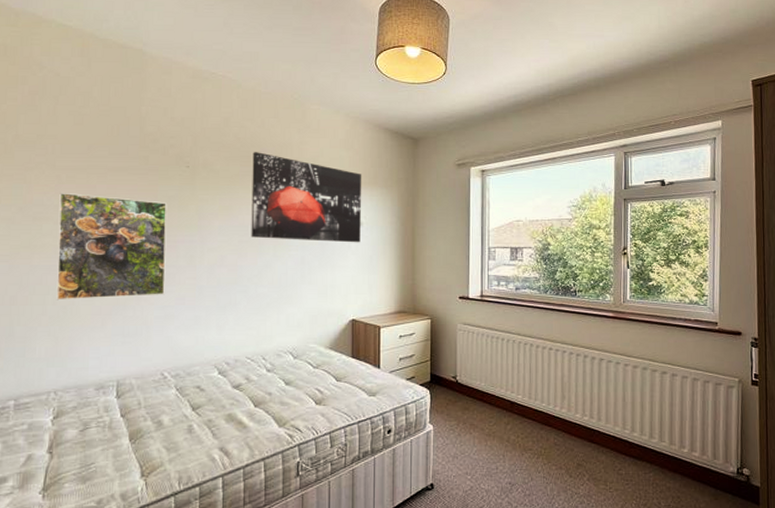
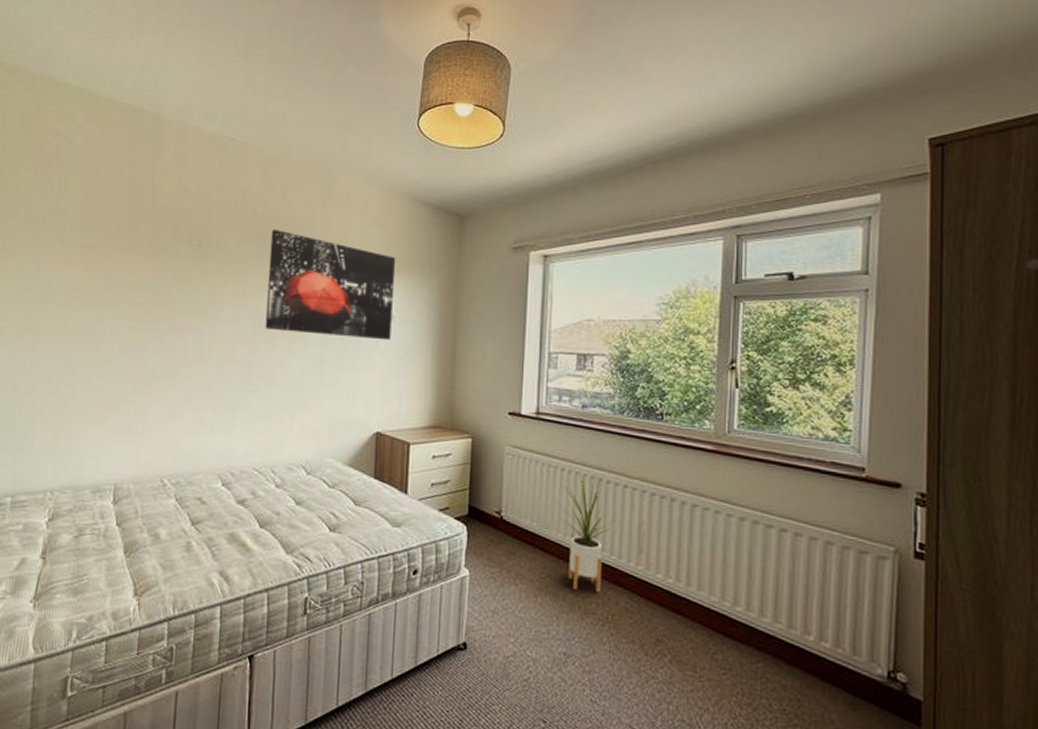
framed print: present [56,192,167,301] -> none [58,271,176,391]
house plant: none [502,340,545,433] -> present [559,471,617,593]

